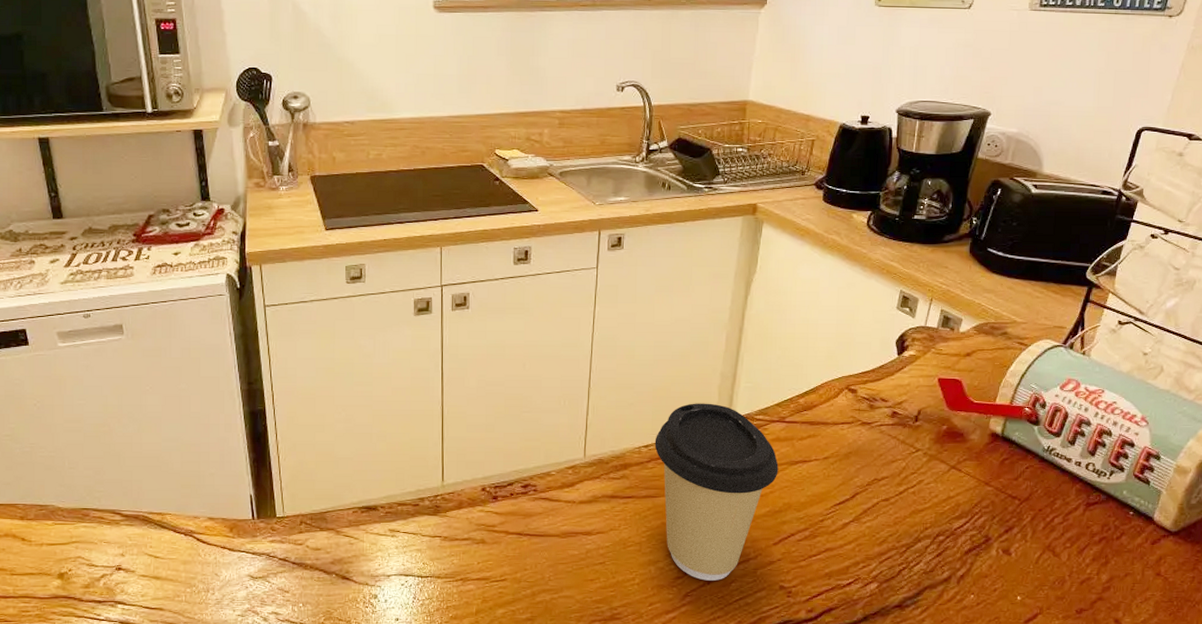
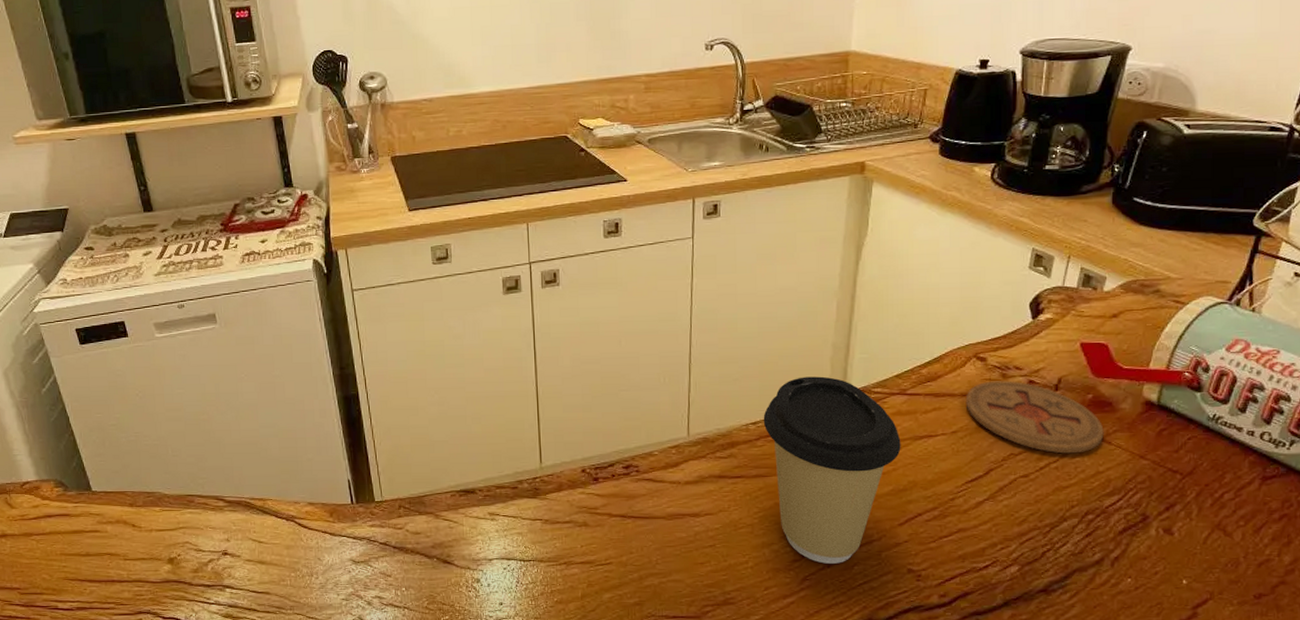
coaster: none [837,411,956,480] -> present [965,380,1104,454]

